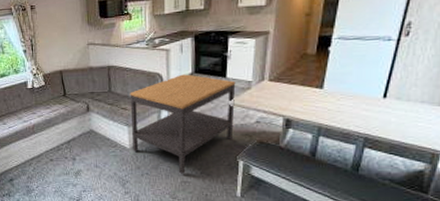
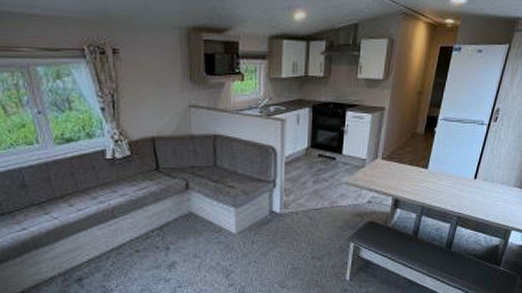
side table: present [130,74,236,174] -> none [238,148,351,260]

